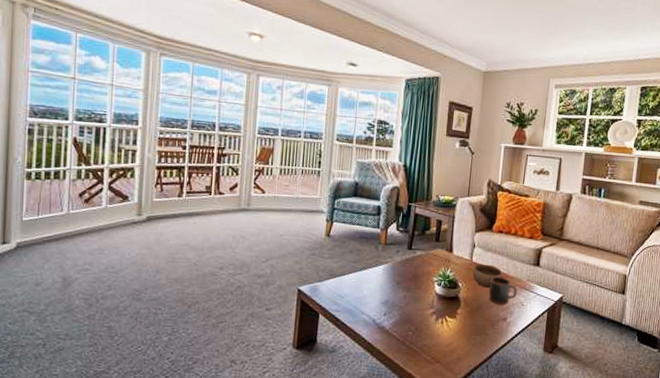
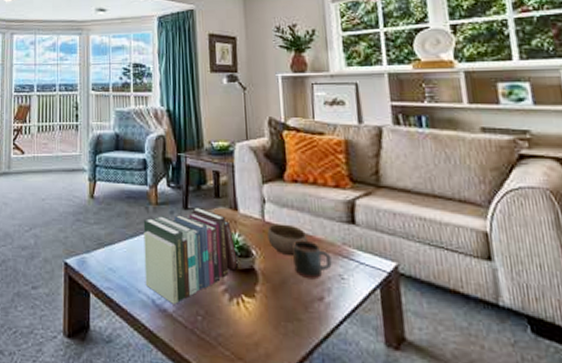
books: none [368,248,447,323] -> present [143,207,238,304]

